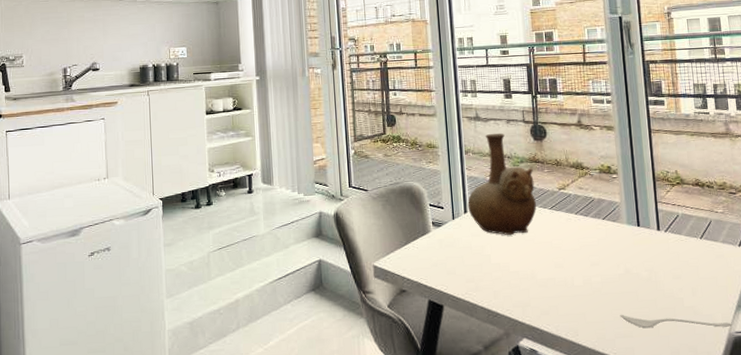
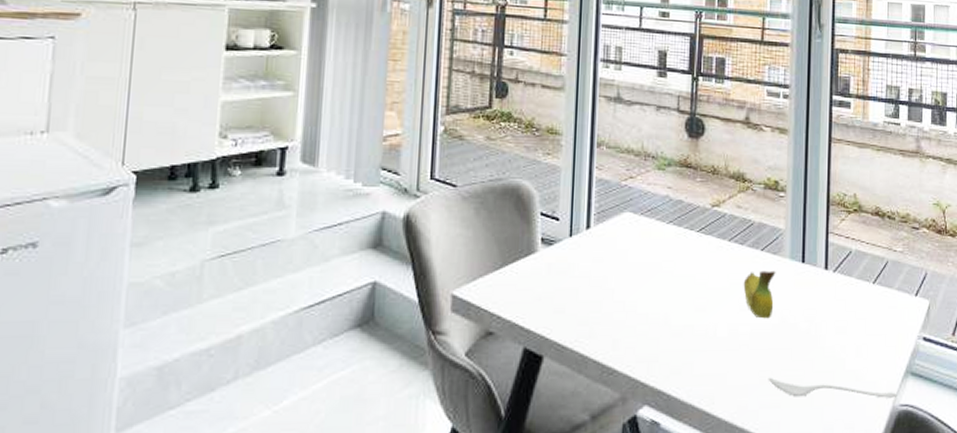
vase: present [467,133,536,235] -> none [592,122,682,263]
fruit: none [591,234,618,271] -> present [743,270,776,319]

